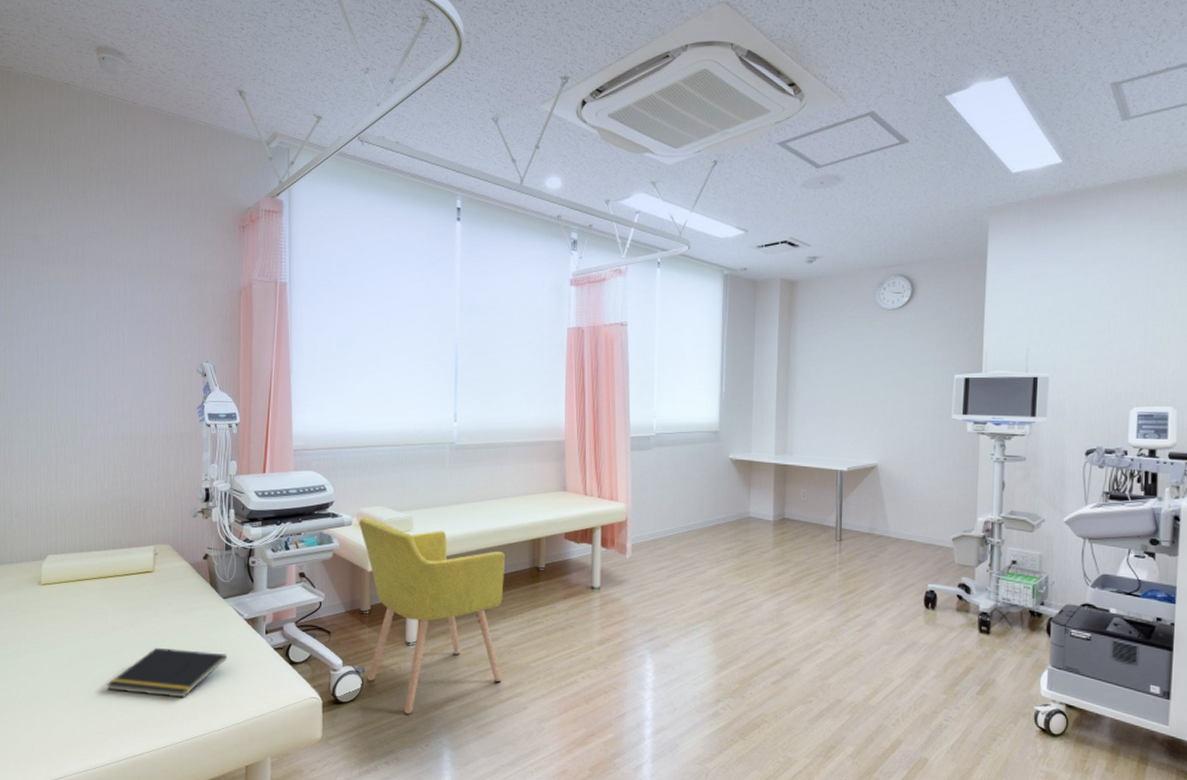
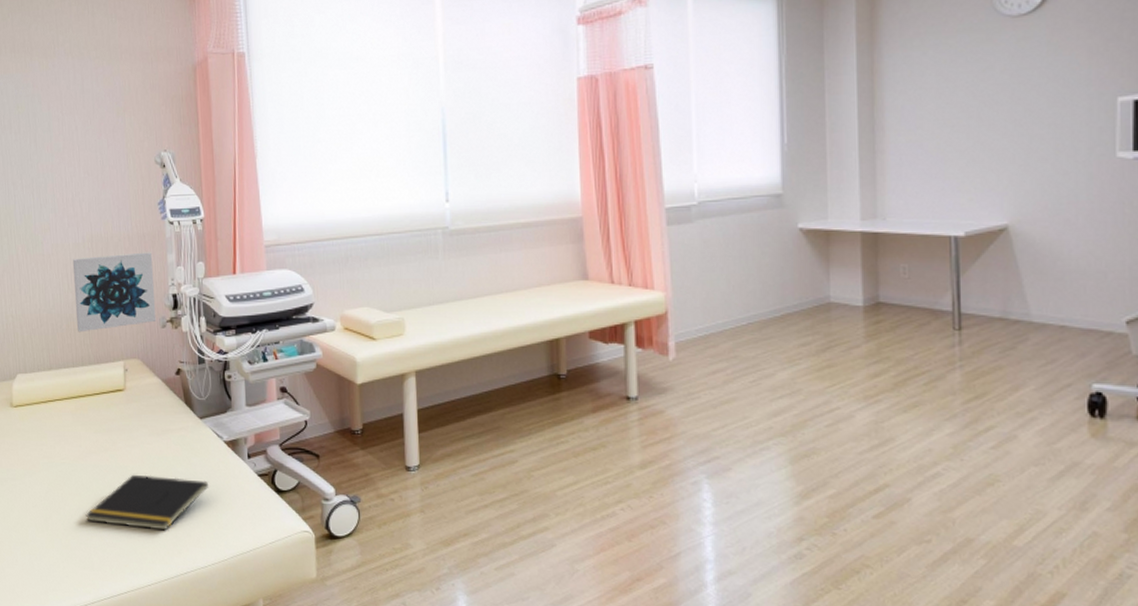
wall art: none [110,450,189,519] -> present [72,252,157,332]
chair: present [359,517,506,714] -> none [343,321,521,552]

